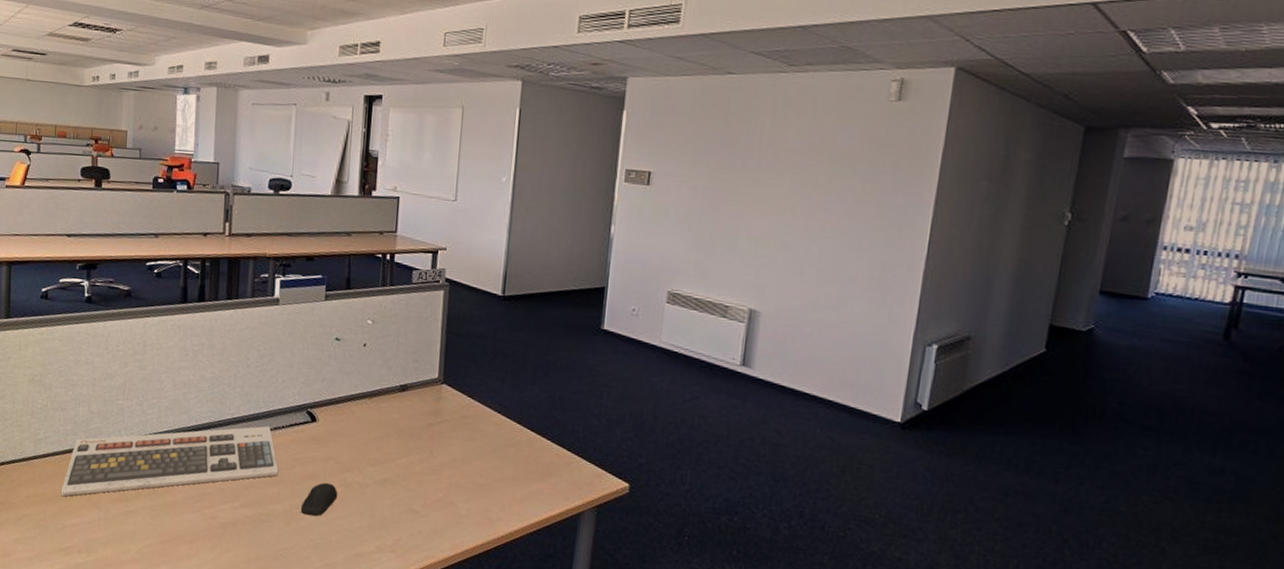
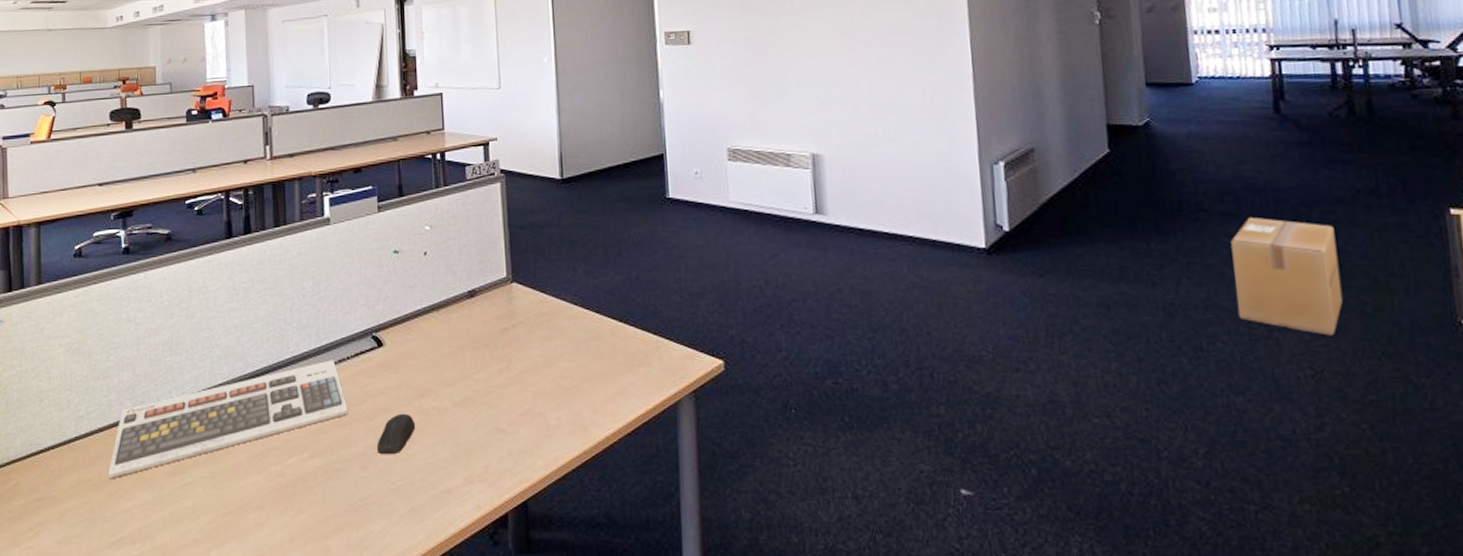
box: none [1132,433,1251,554] -> present [1230,216,1343,336]

